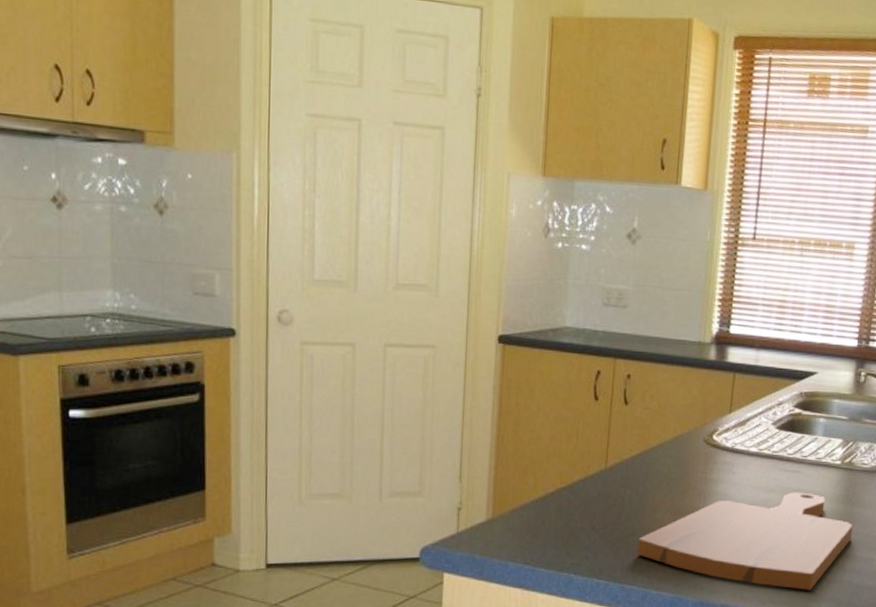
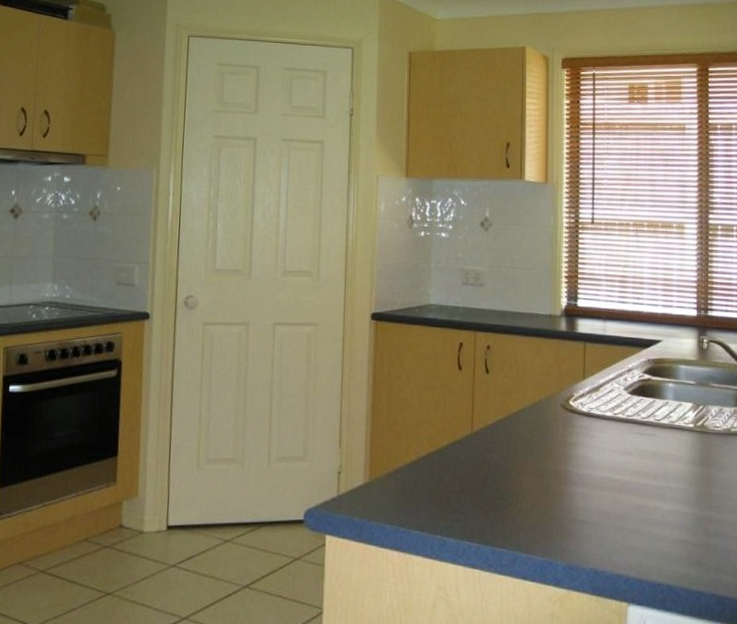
cutting board: present [637,492,854,590] -> none [505,455,713,554]

